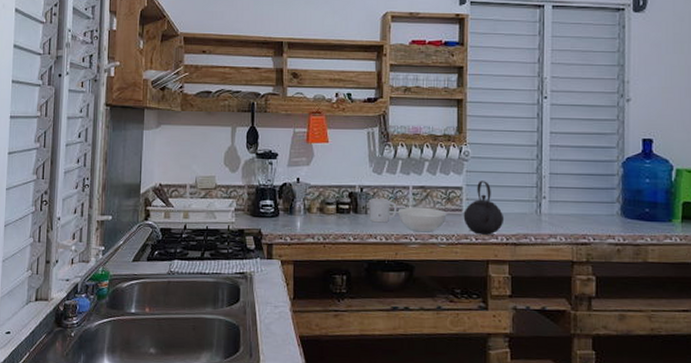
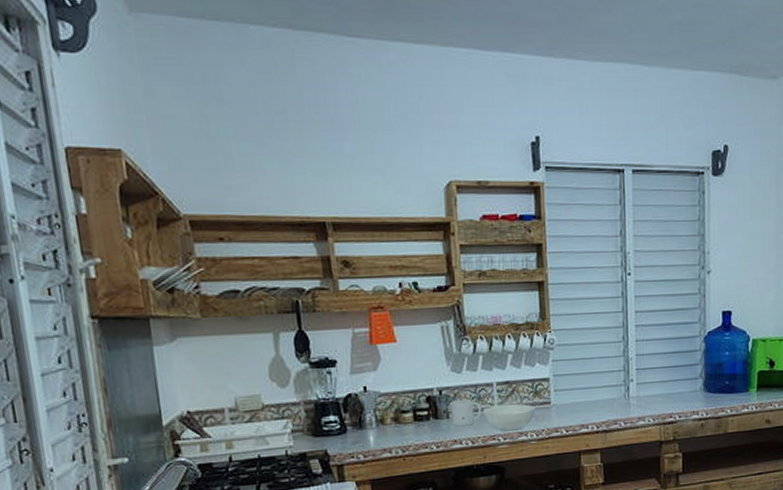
kettle: present [463,181,505,235] -> none [552,369,594,426]

